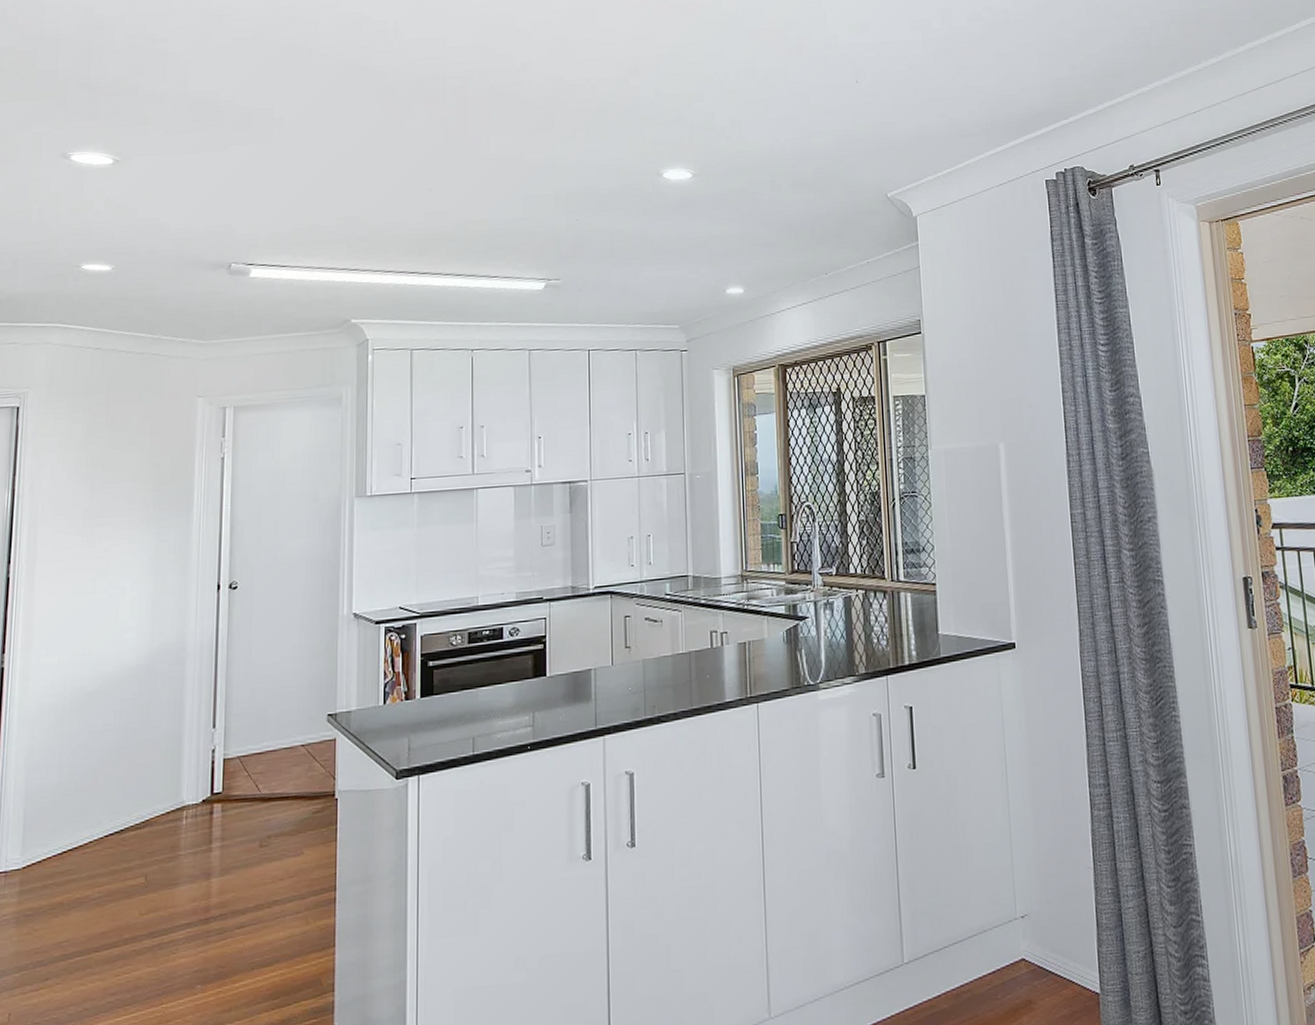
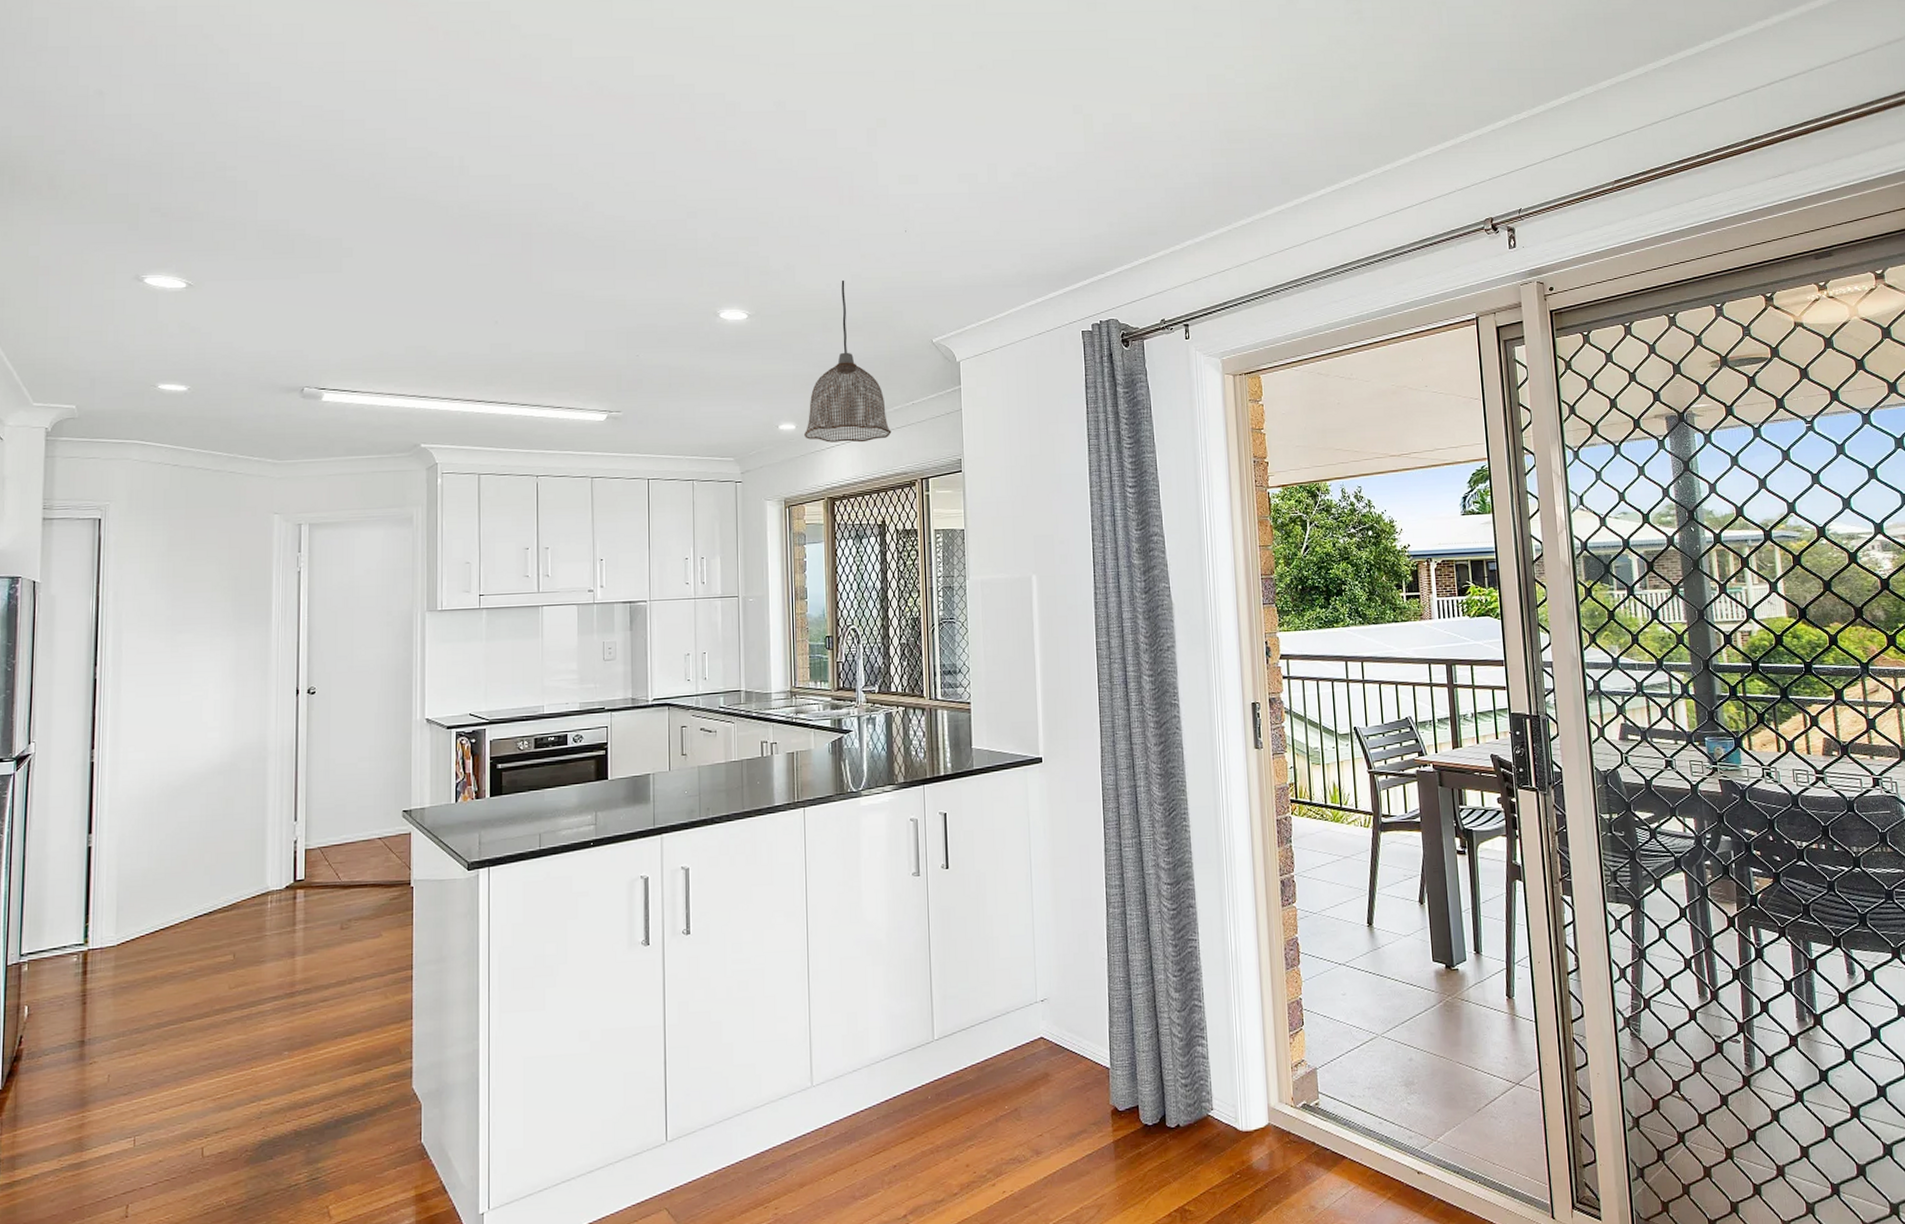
pendant lamp: none [753,135,846,306] -> present [804,281,892,443]

